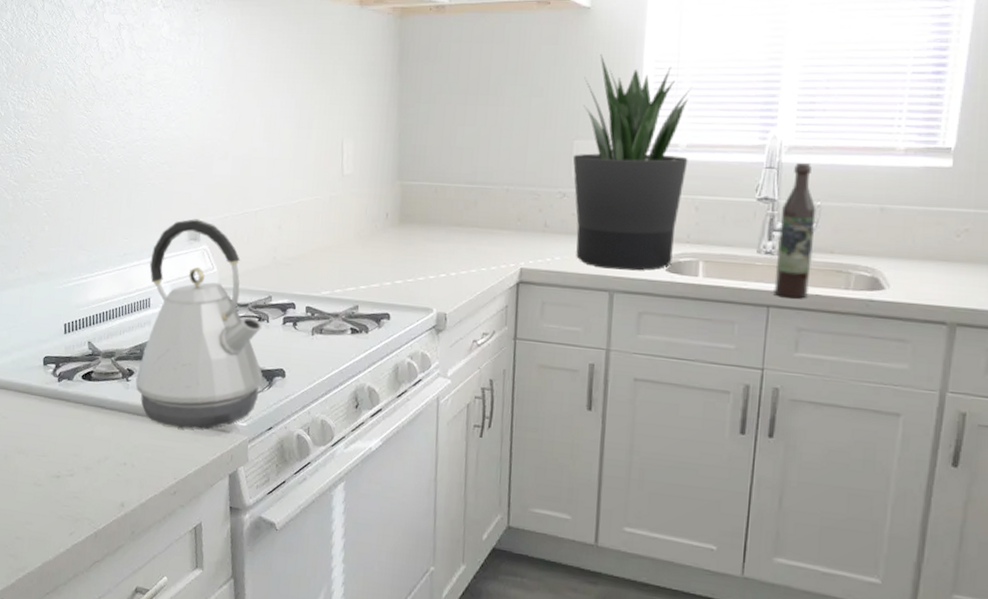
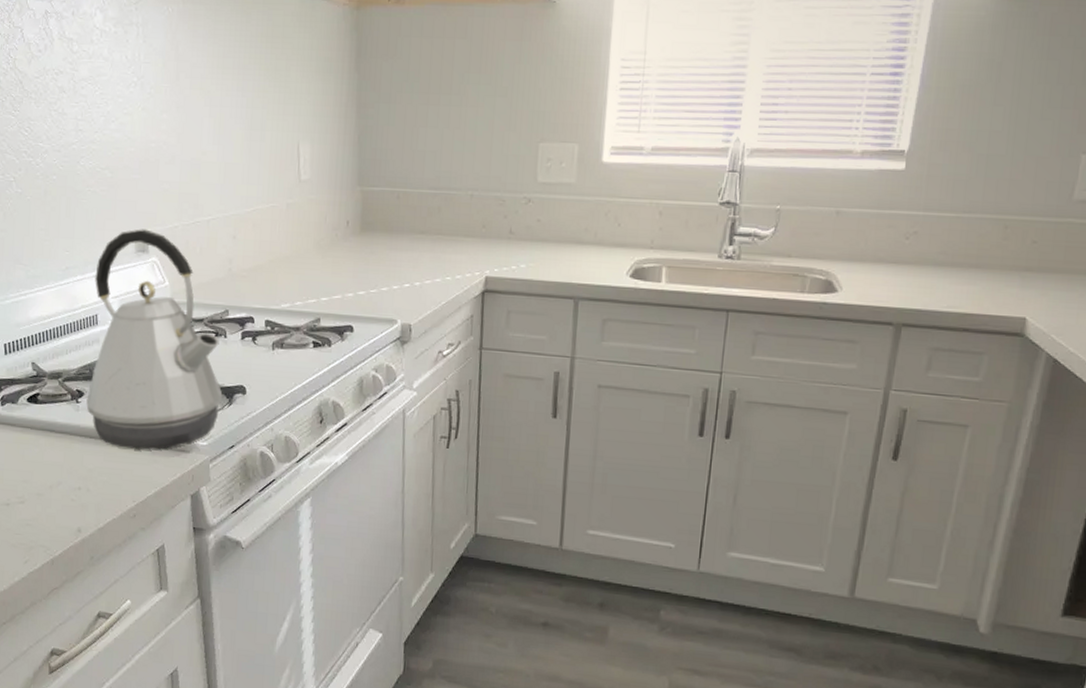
planter: present [572,54,692,270] -> none [538,52,658,277]
wine bottle: present [774,162,817,299] -> none [733,165,776,303]

